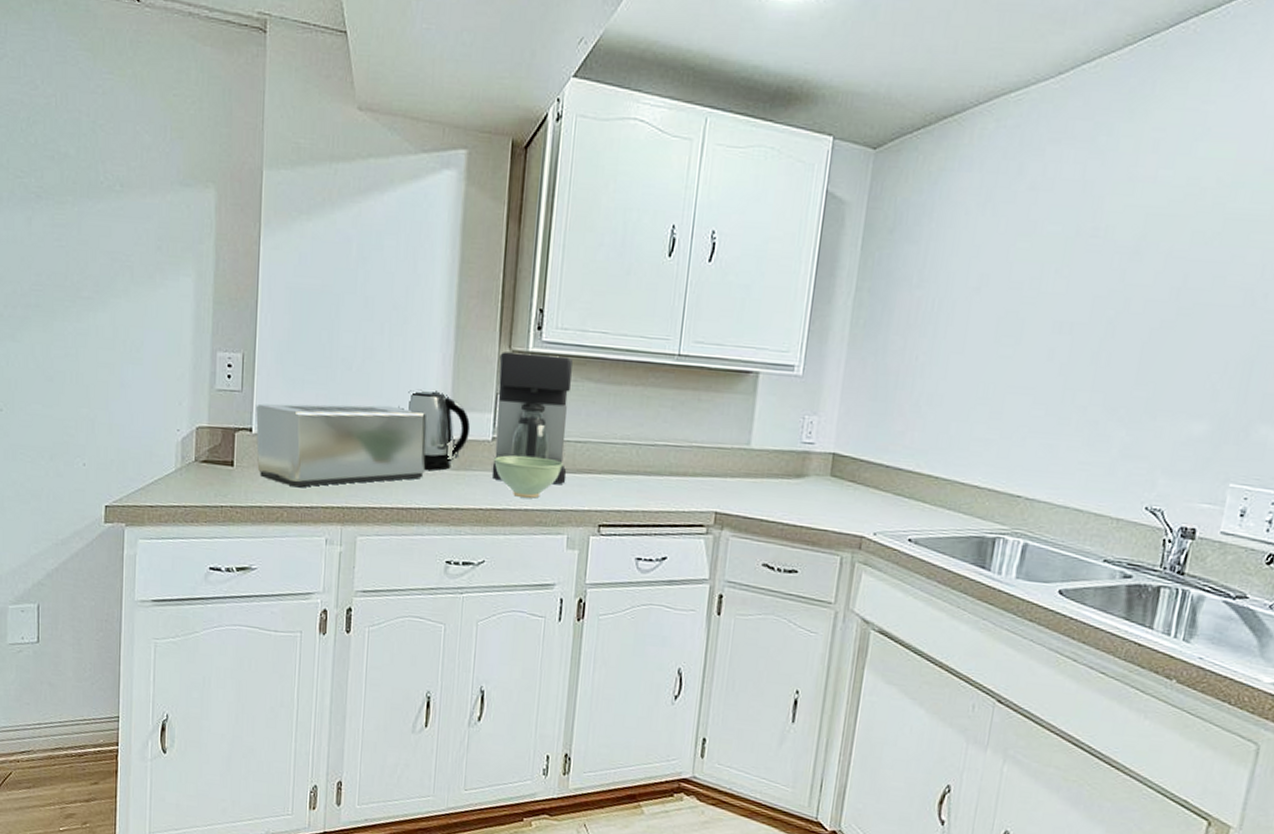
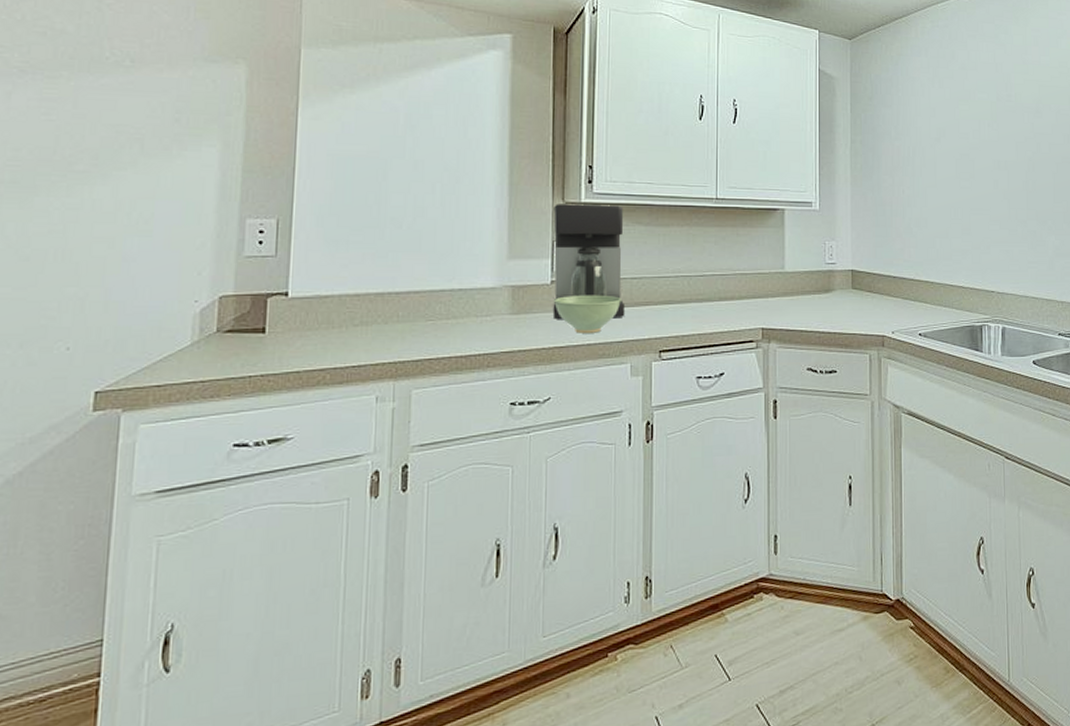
toaster: present [256,403,427,488] -> none [292,259,484,348]
kettle: present [398,389,470,472] -> none [453,242,528,318]

